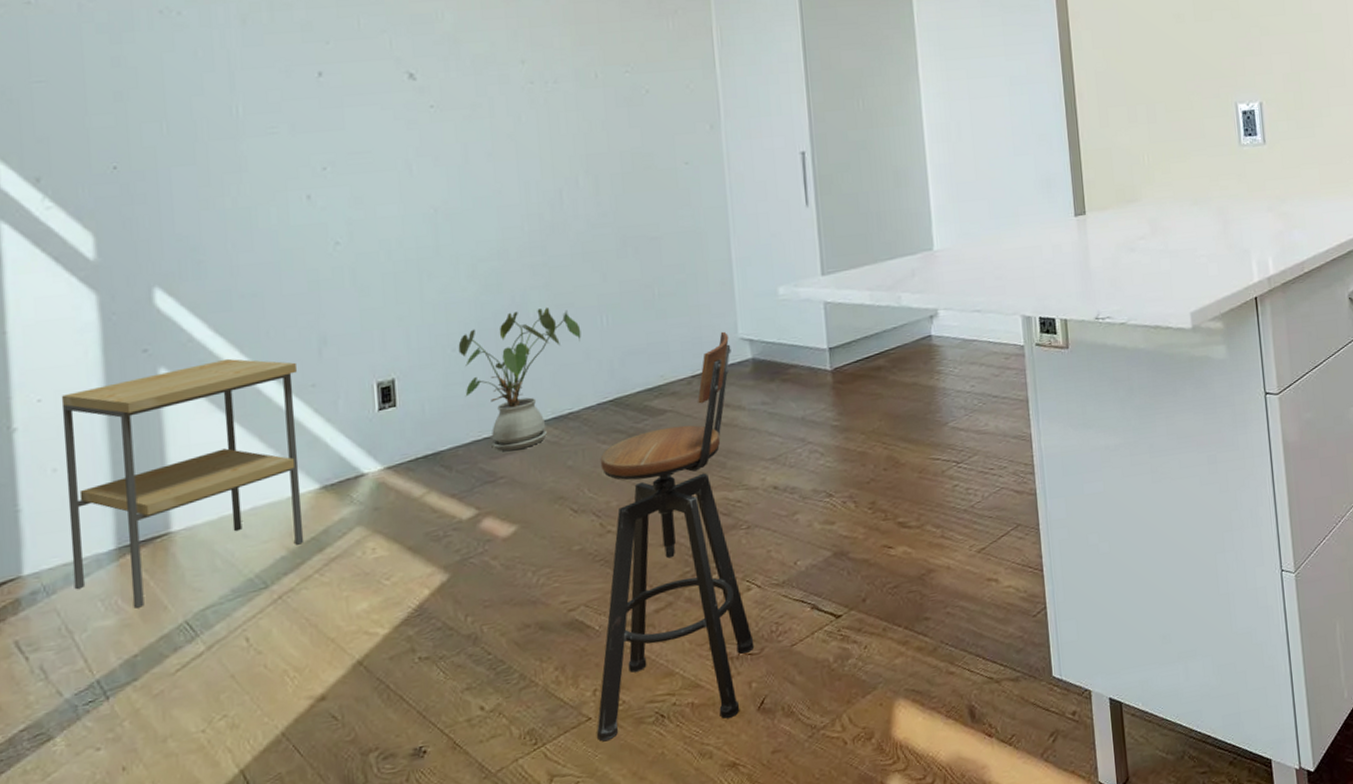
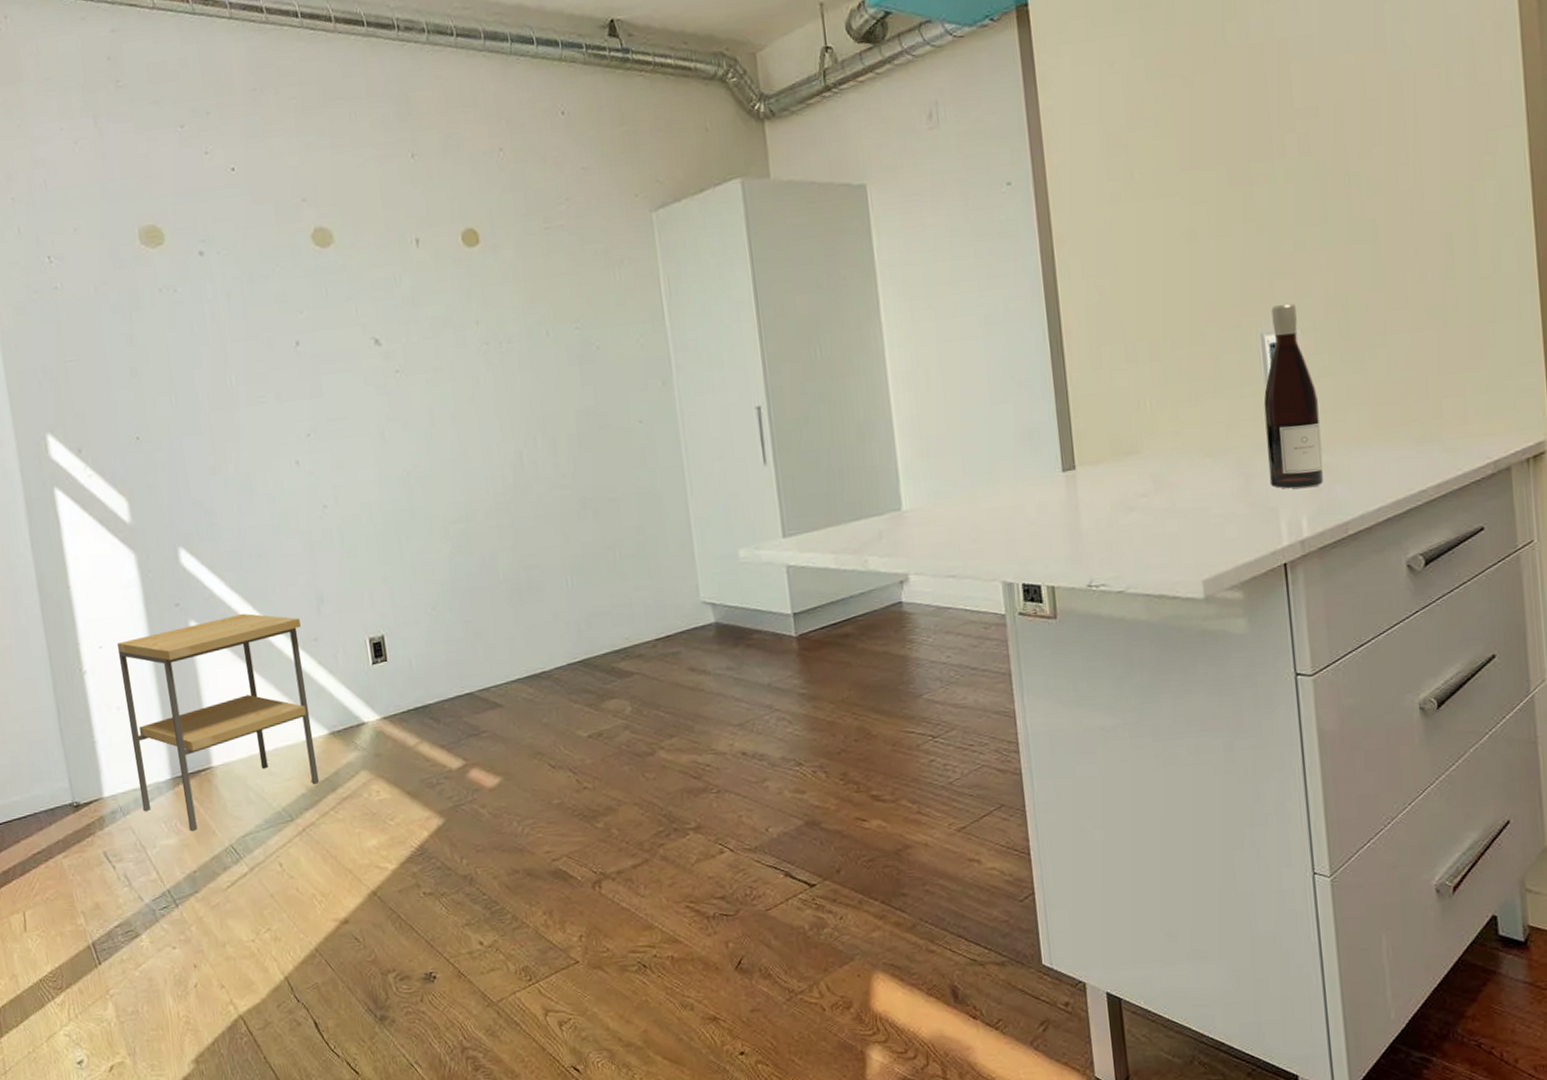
house plant: present [458,307,582,452] -> none [437,568,549,707]
bar stool: present [597,331,755,742] -> none [573,594,730,984]
bottle: none [1238,79,1285,234] -> present [1263,304,1324,489]

